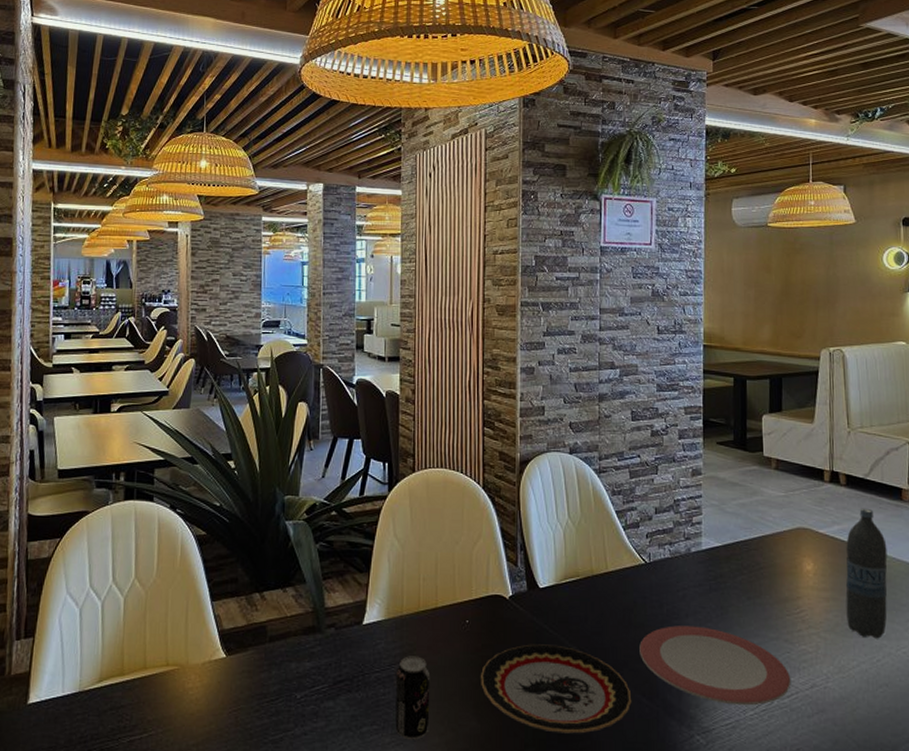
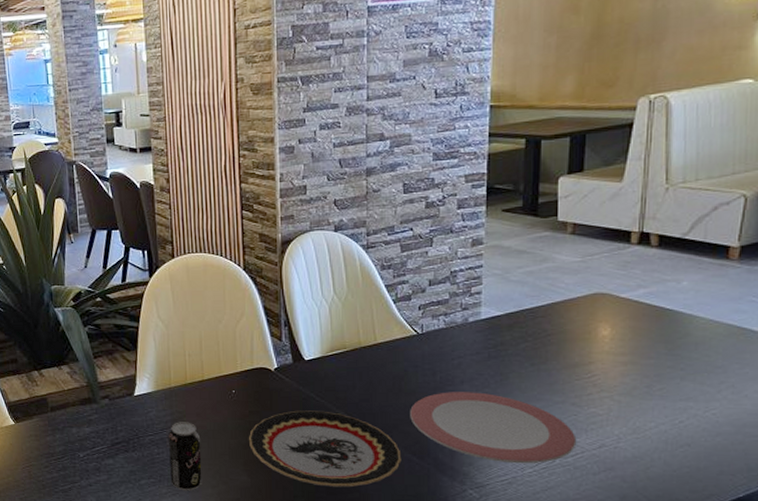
water bottle: present [845,508,888,639] -> none [646,269,704,401]

